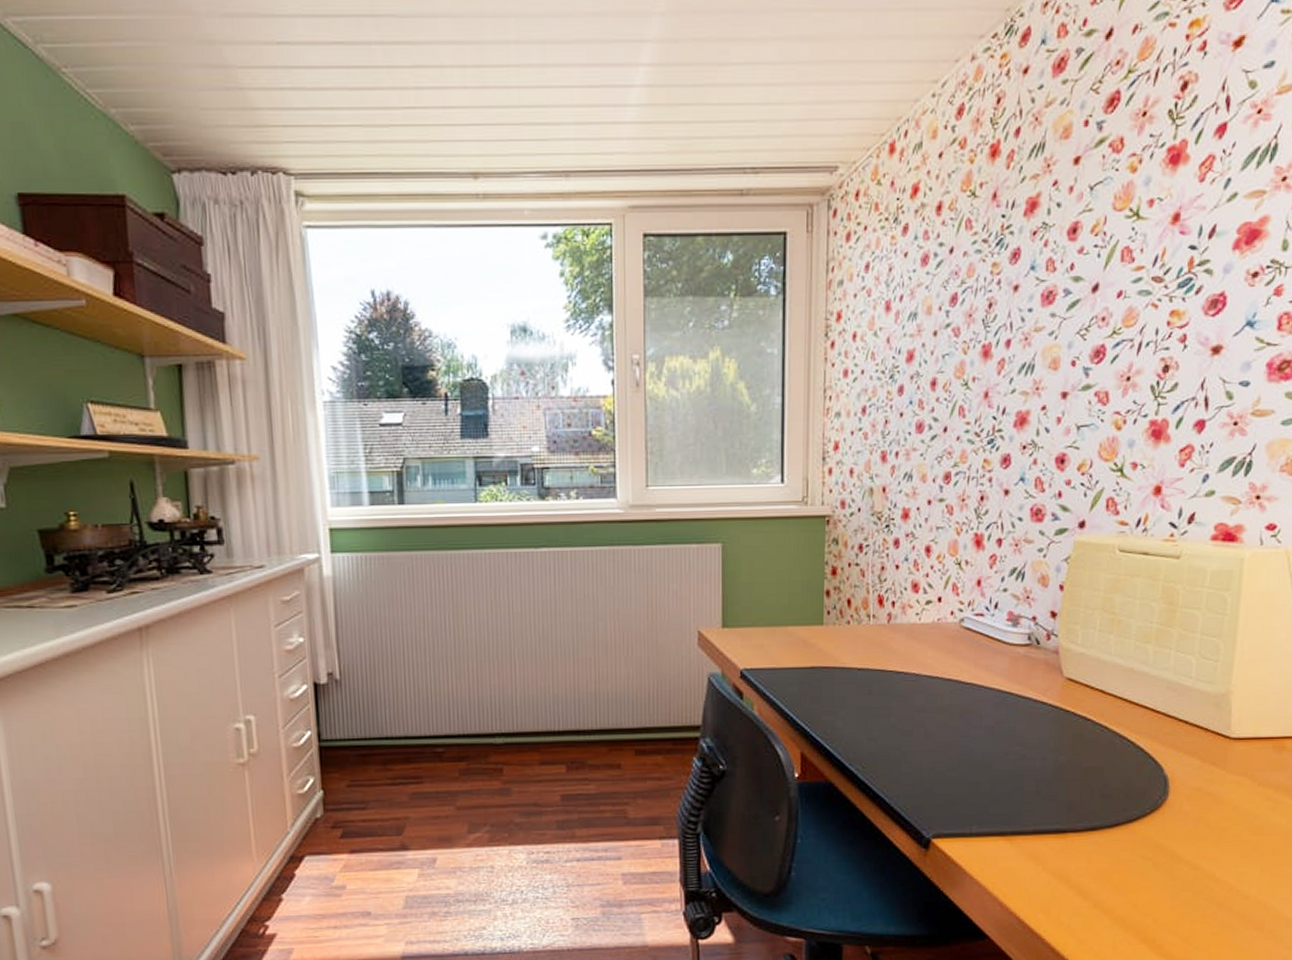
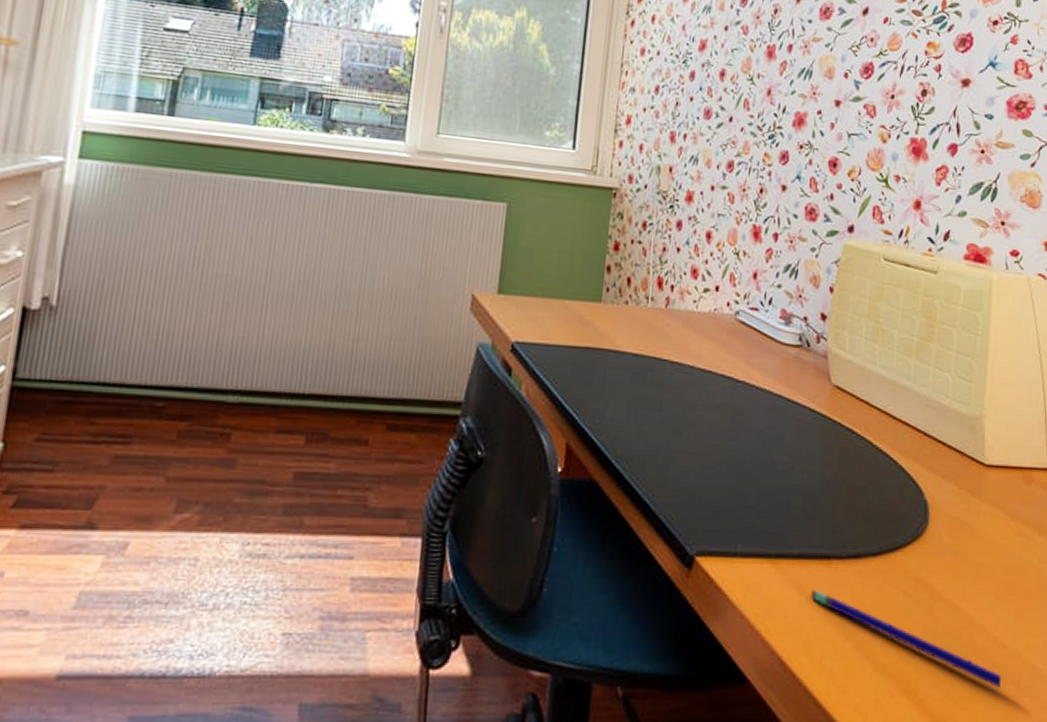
pen: none [1047,860,1244,933] -> present [811,590,1001,688]

